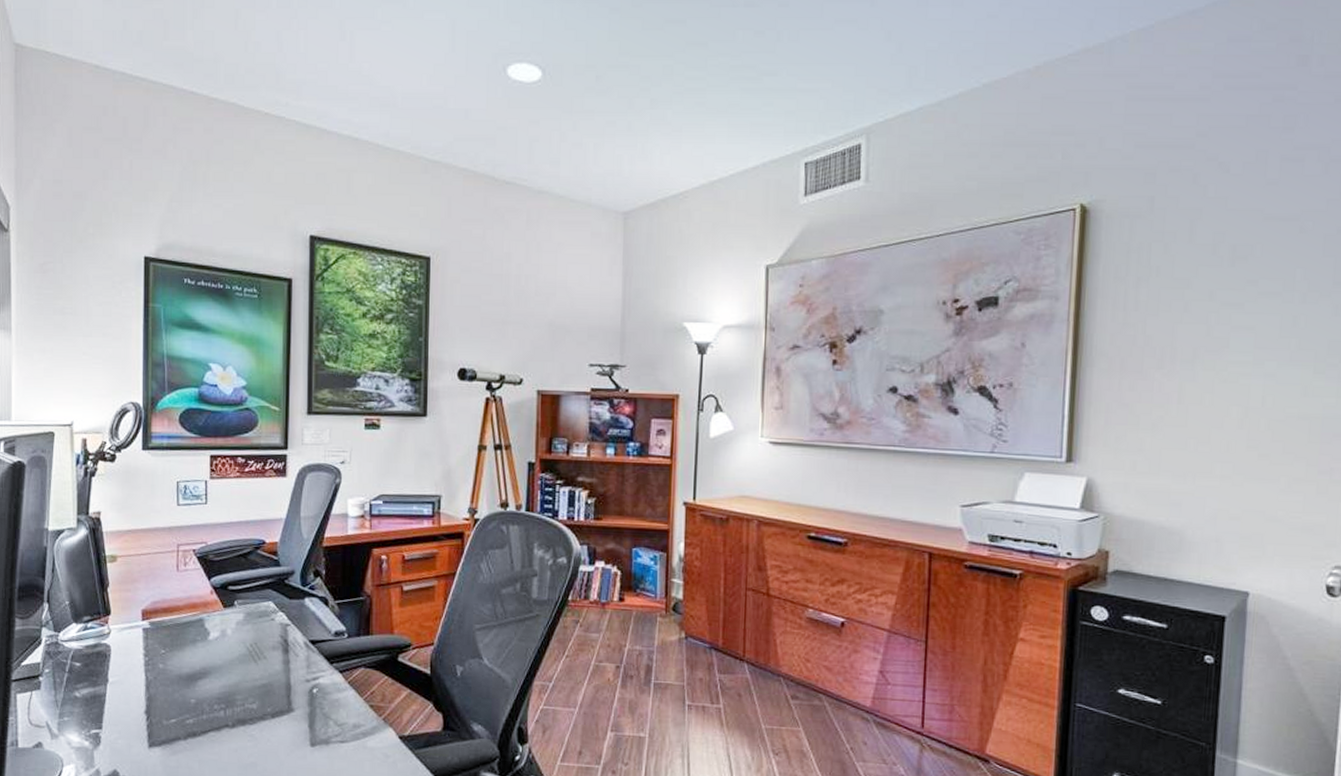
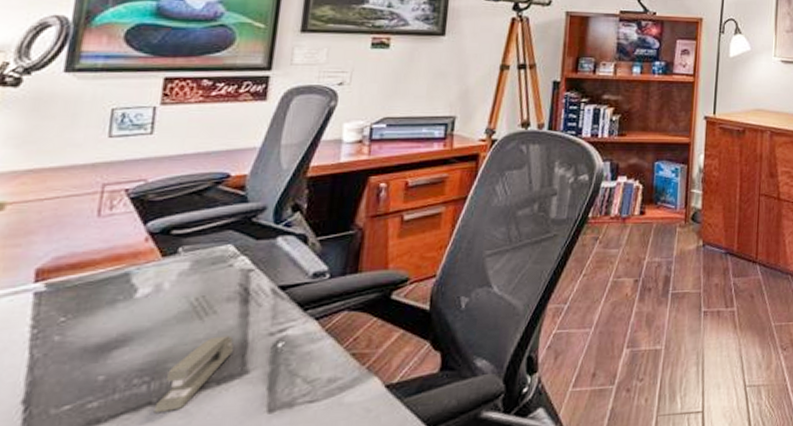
stapler: none [230,678,281,735] -> present [154,336,234,414]

